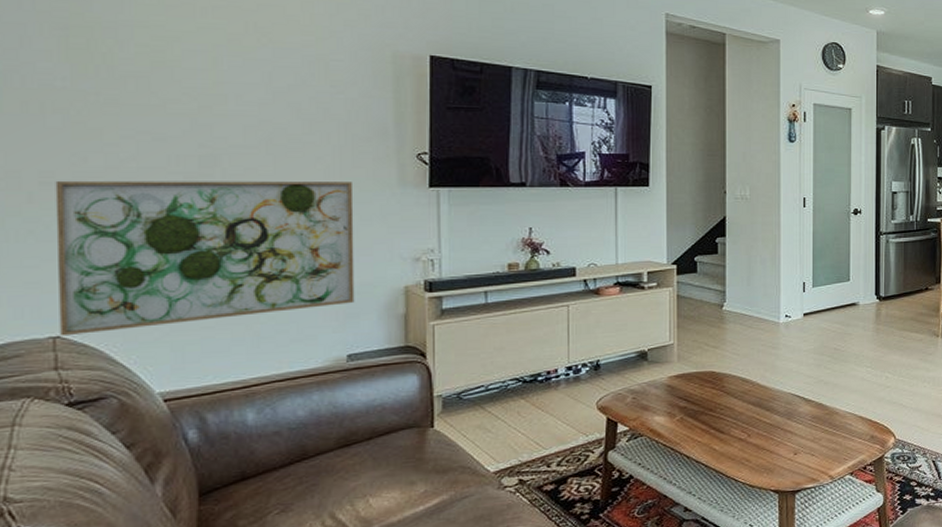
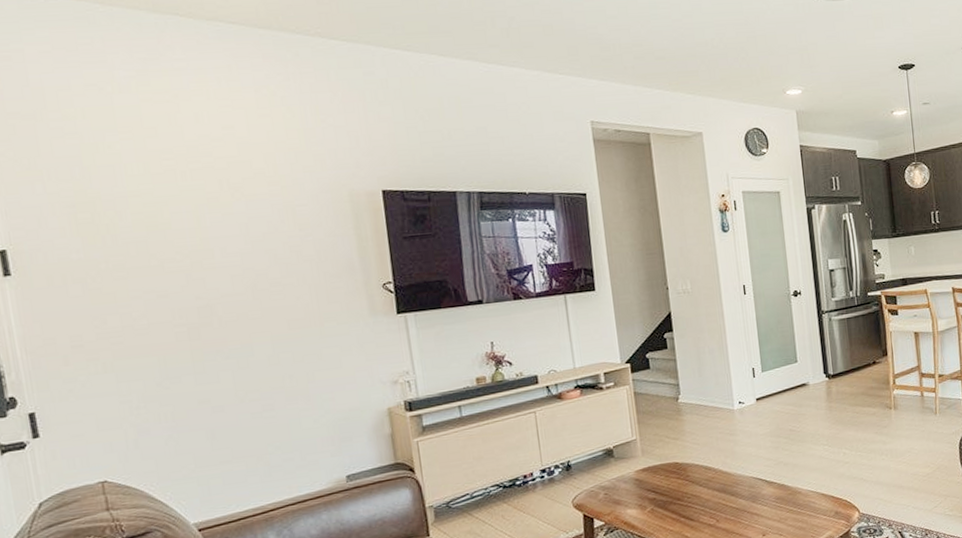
wall art: present [55,180,355,337] -> none [84,317,346,481]

